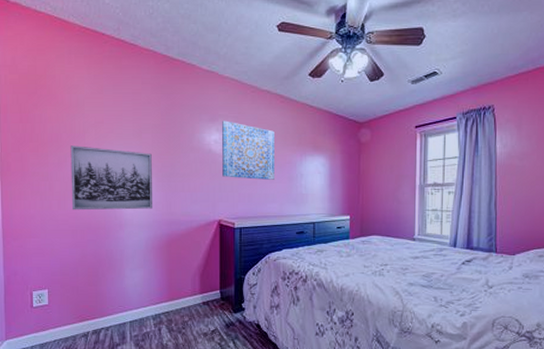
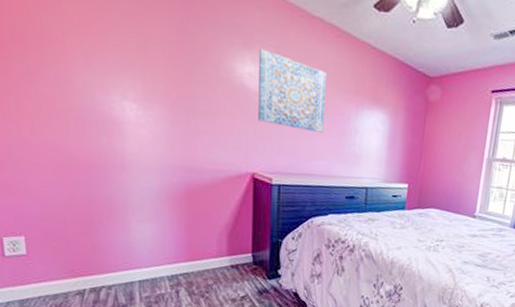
wall art: present [70,145,152,210] -> none [43,51,165,150]

